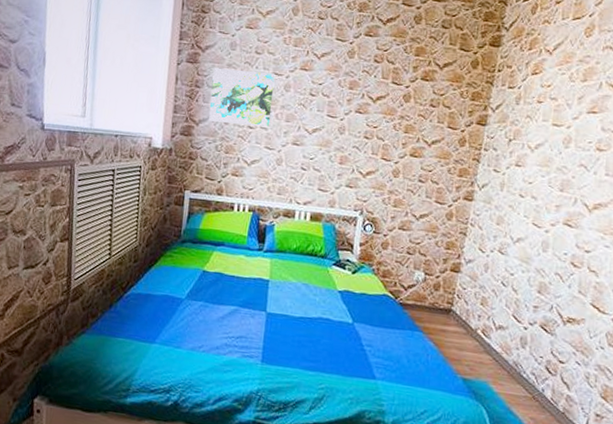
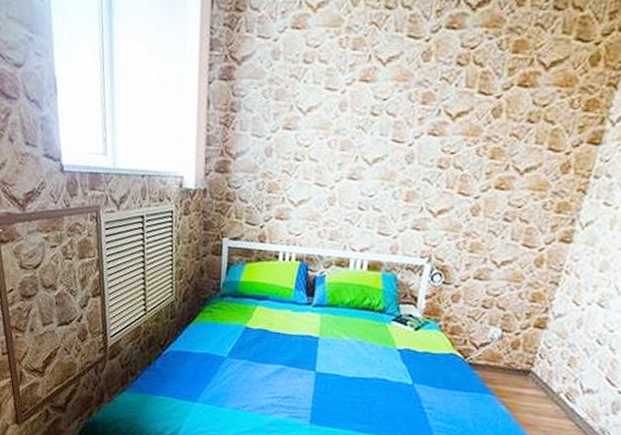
wall art: present [209,67,276,128] -> none [248,84,329,159]

